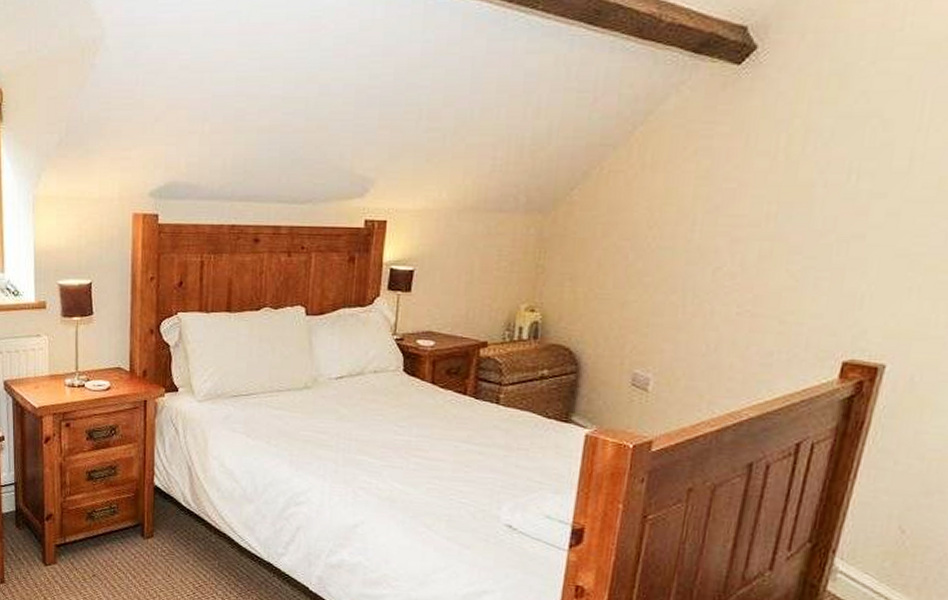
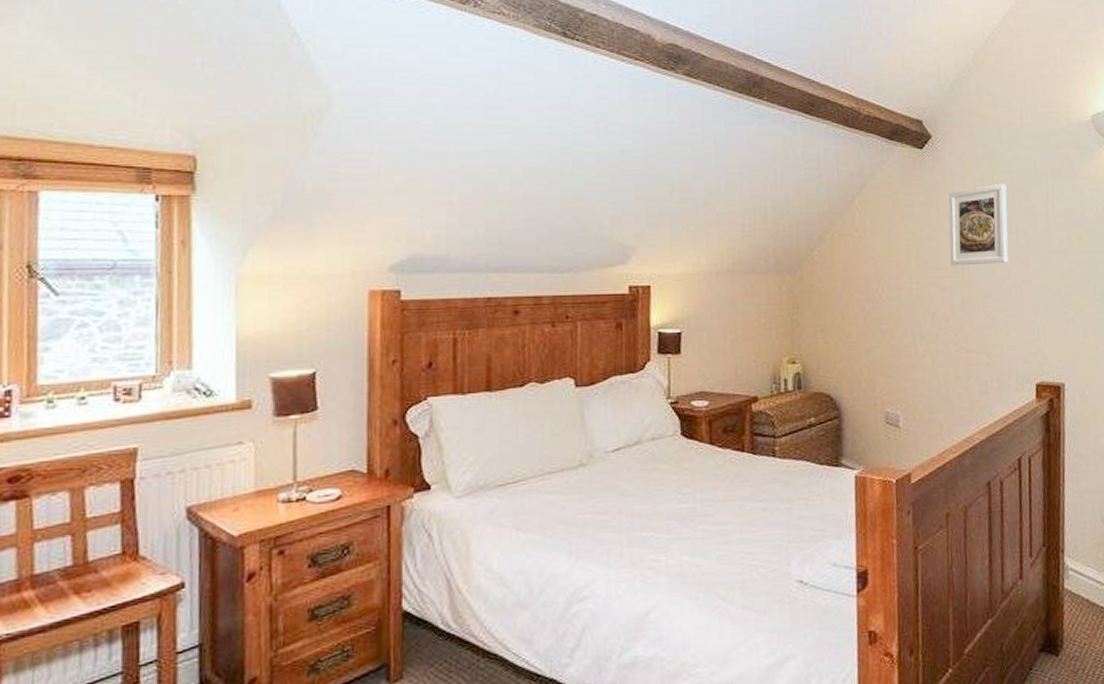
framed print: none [751,108,857,213] -> present [949,183,1008,266]

